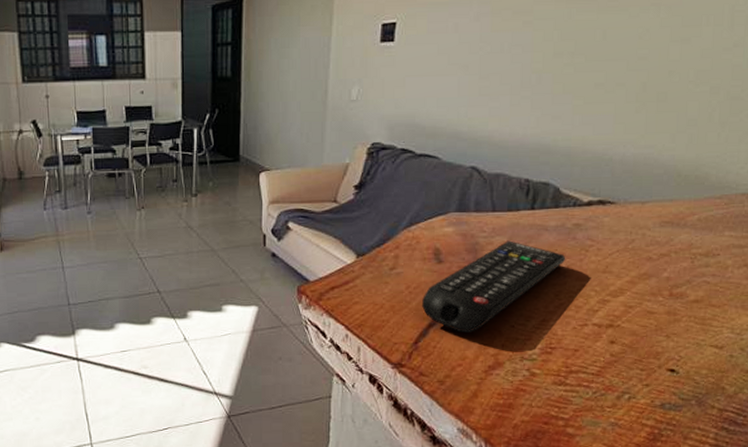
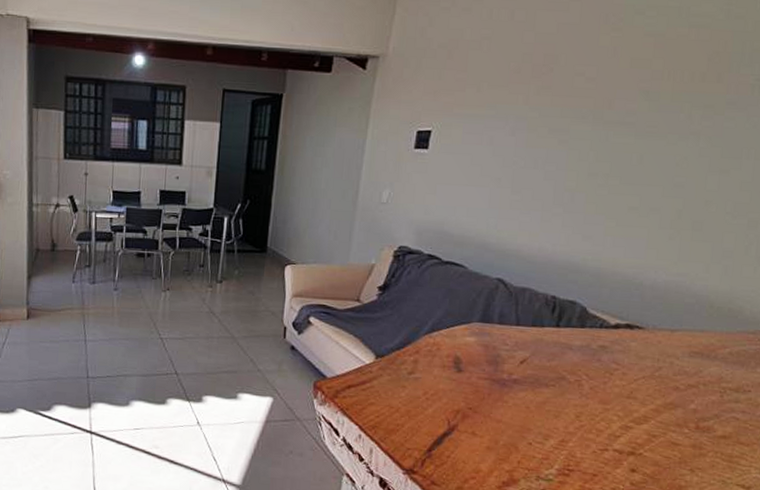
remote control: present [422,240,566,333] -> none [438,356,590,446]

